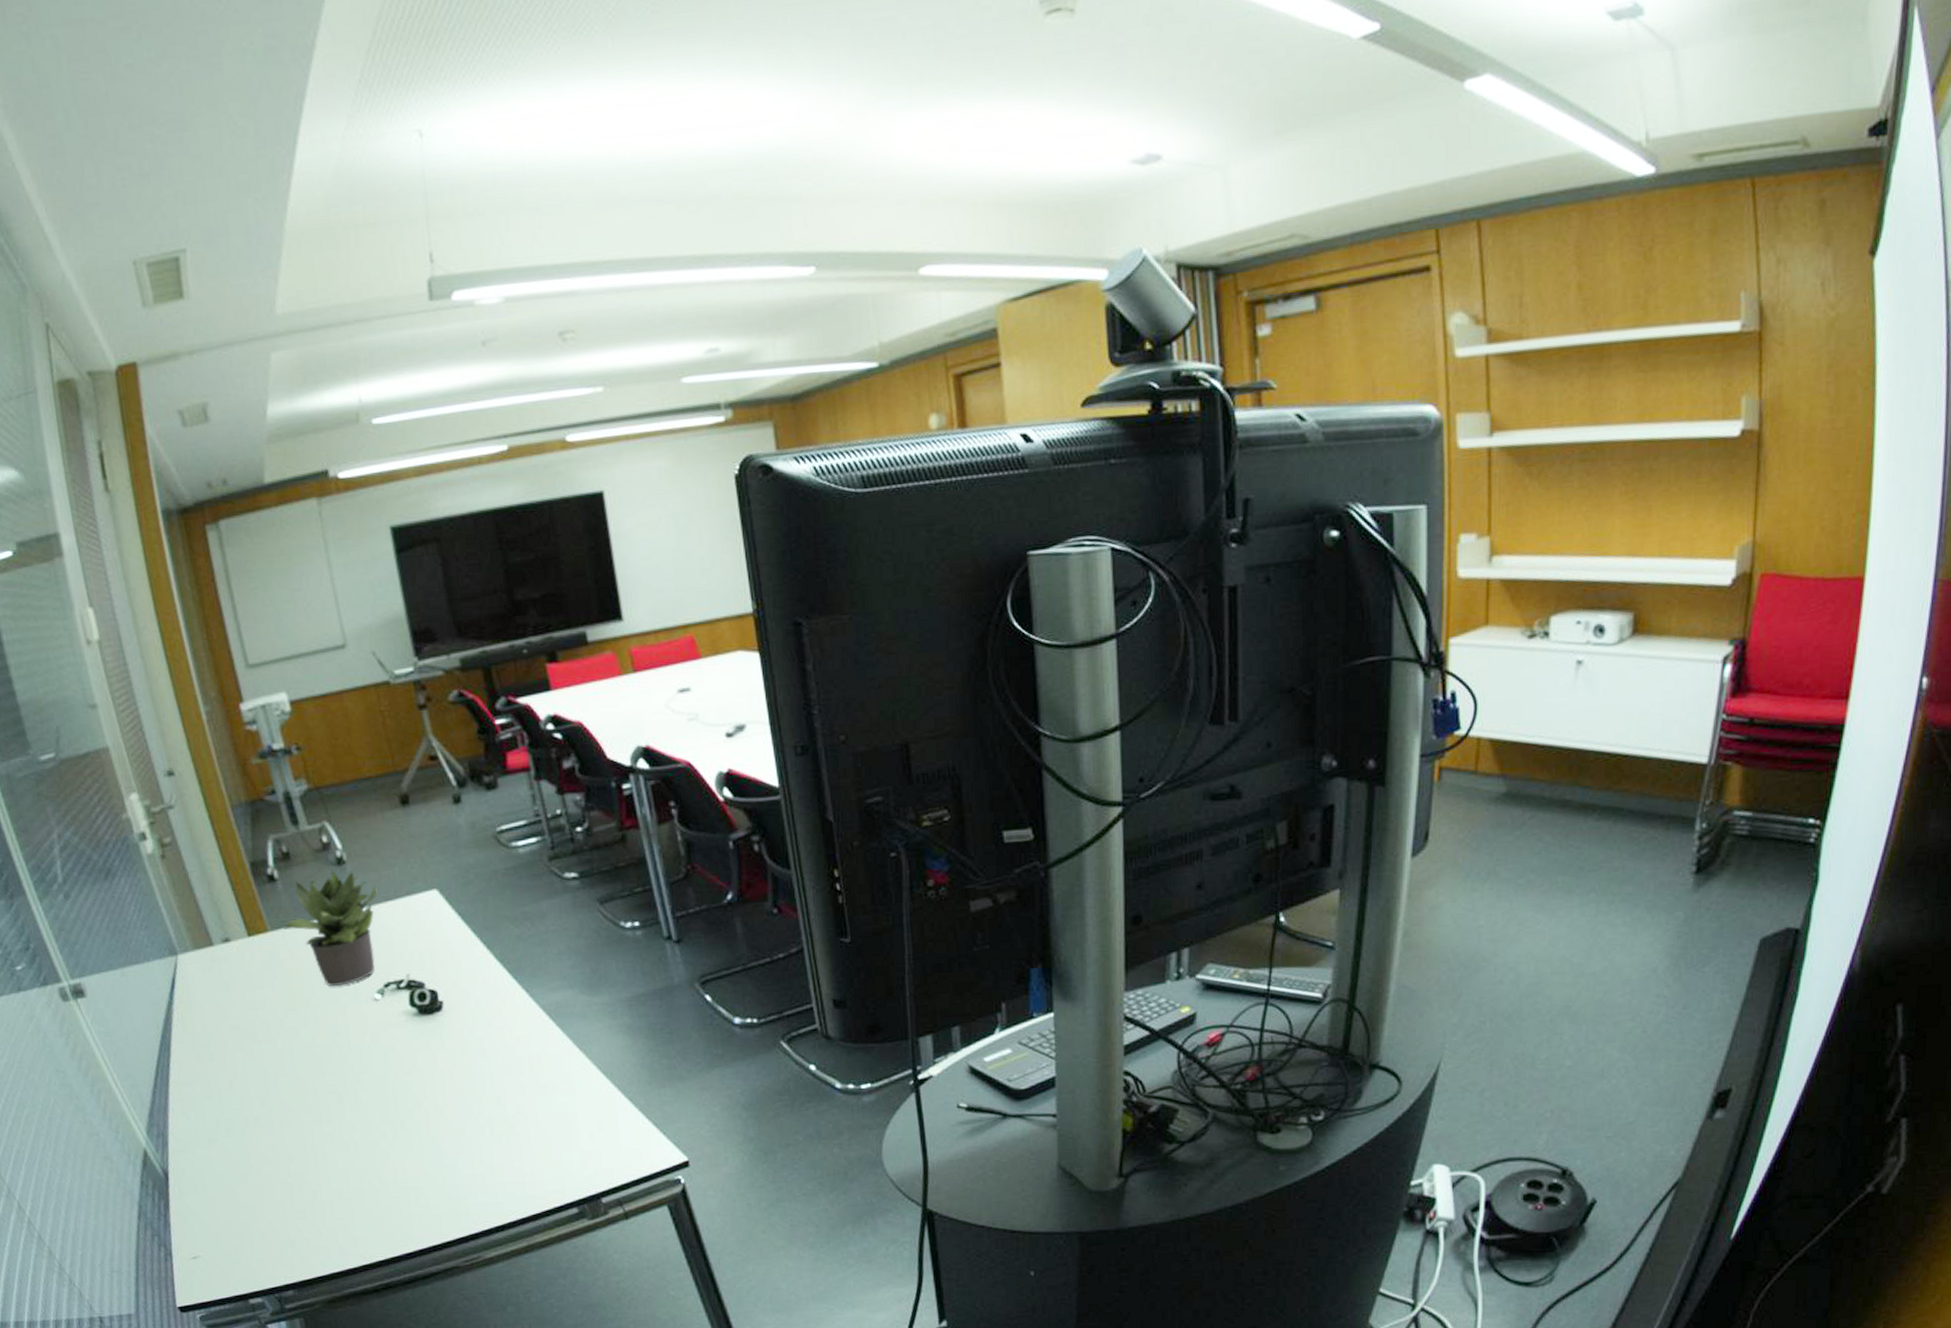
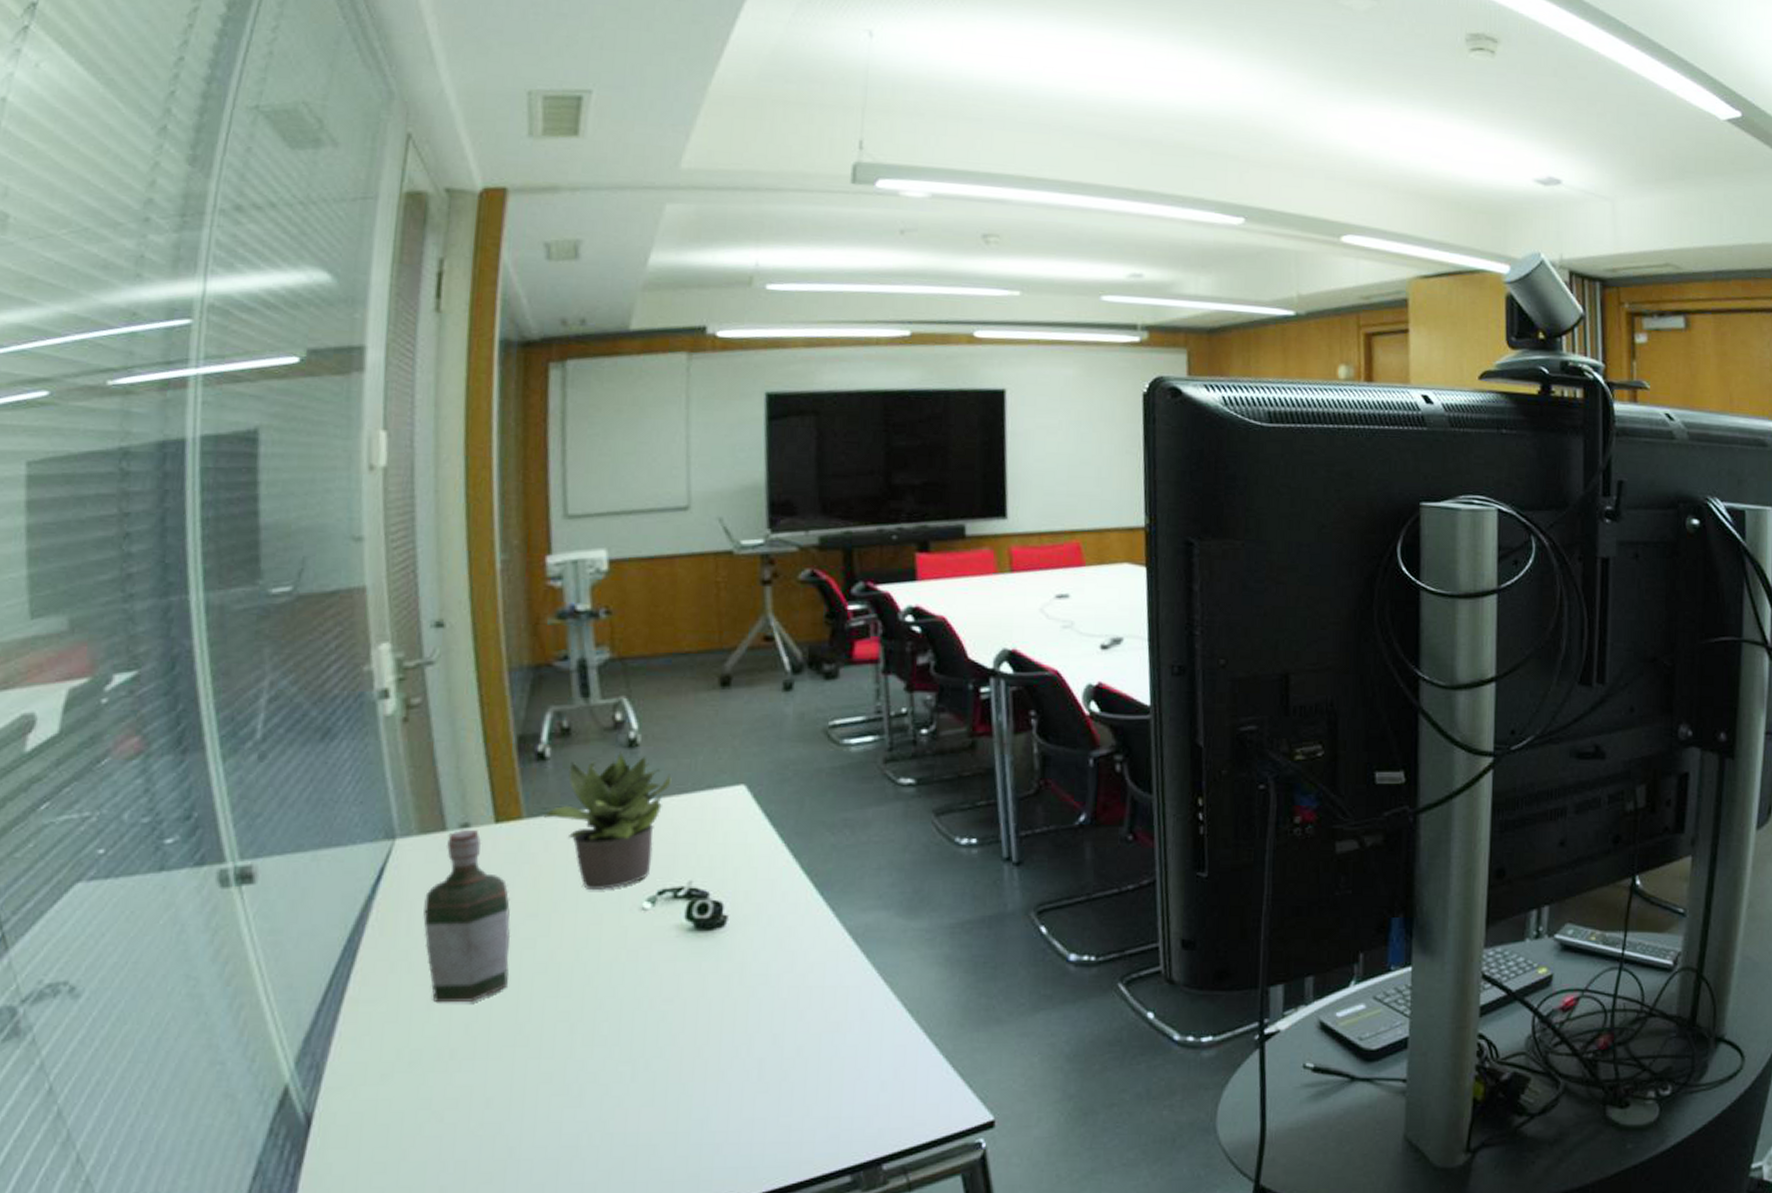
bottle: none [209,943,285,1083] -> present [423,829,511,1003]

